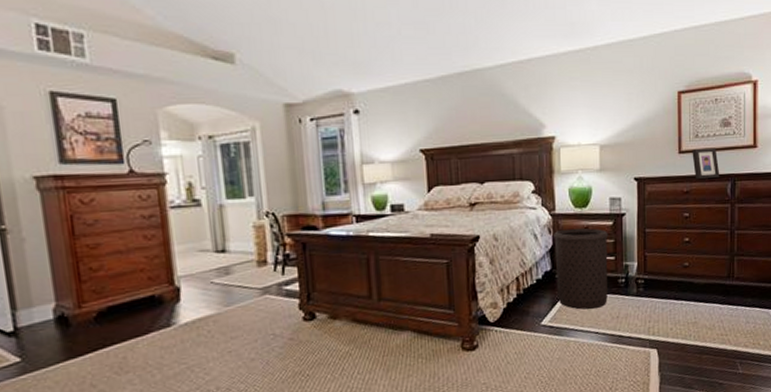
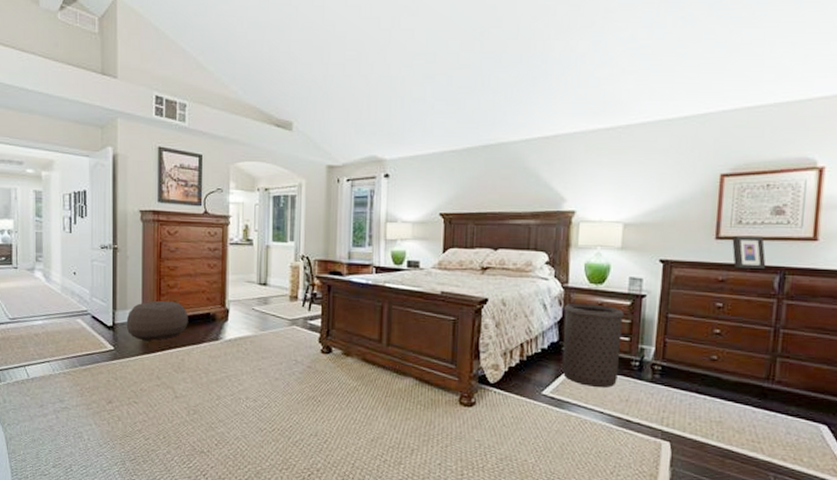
pouf: none [34,287,126,343] -> present [126,300,188,340]

